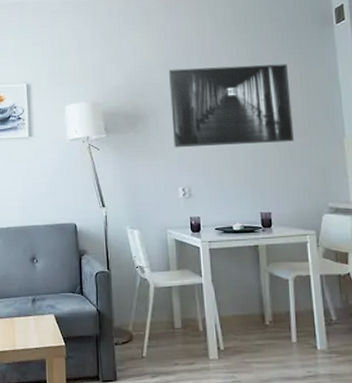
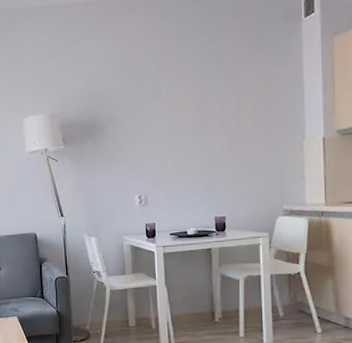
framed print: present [169,64,294,148] -> none [127,64,252,157]

